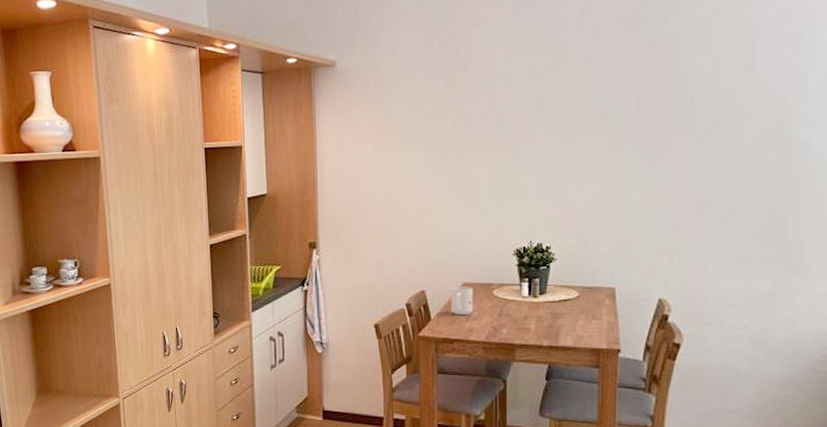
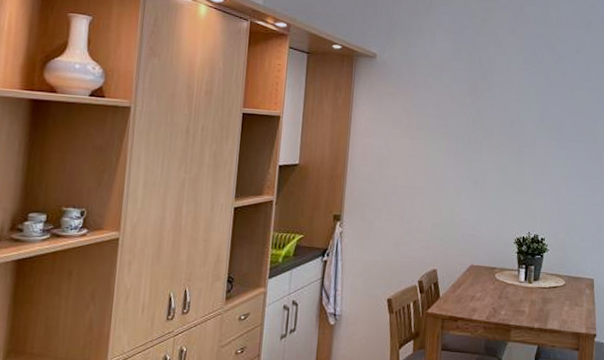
mug: present [451,287,474,315] -> none [458,268,479,295]

